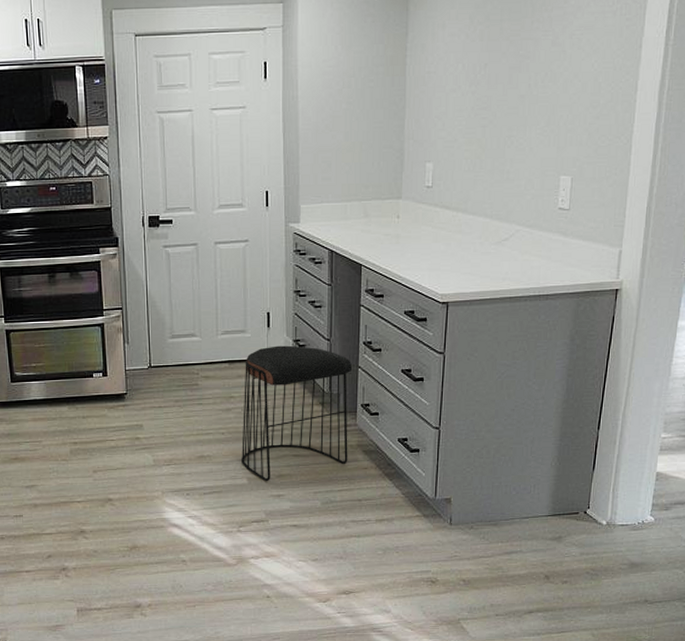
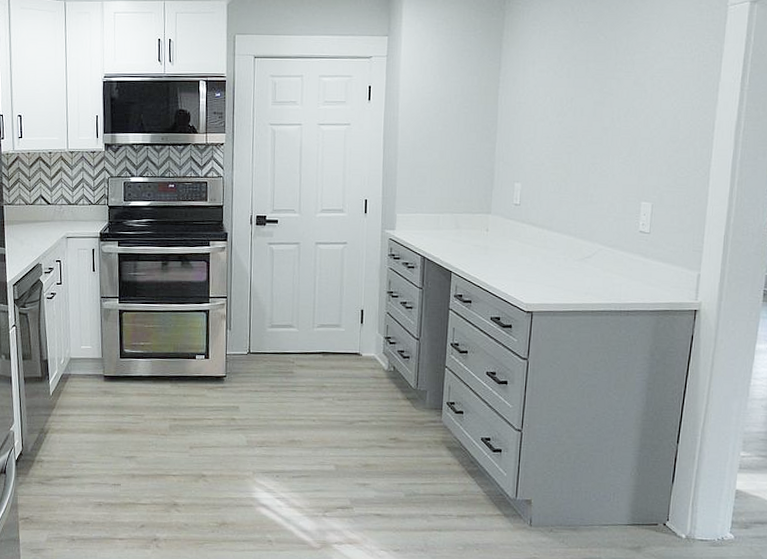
stool: present [242,345,353,482] -> none [330,341,440,470]

